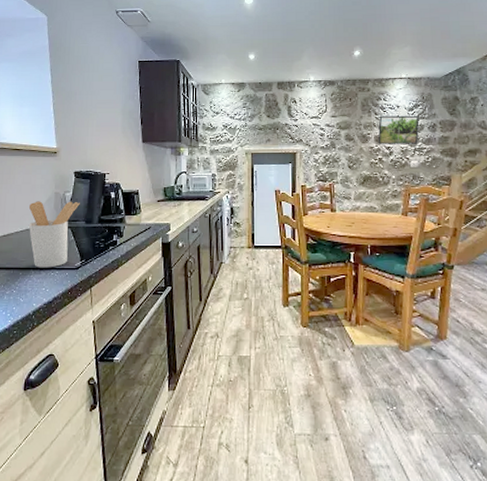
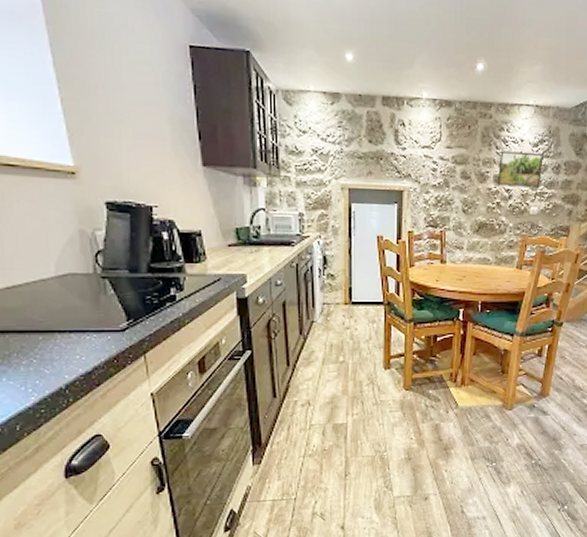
utensil holder: present [28,201,80,268] -> none [42,241,119,330]

